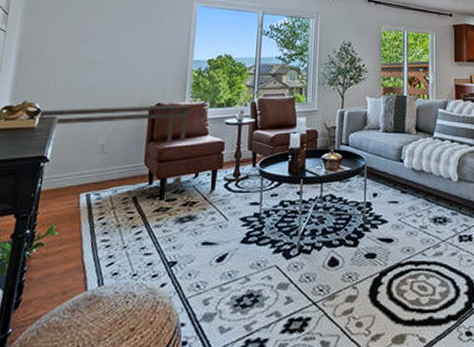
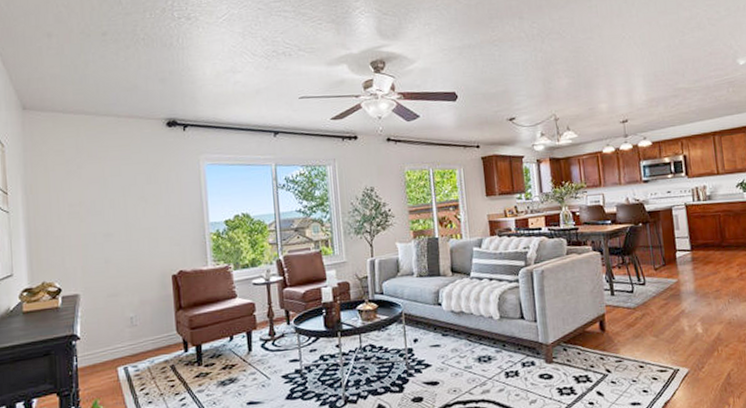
console table: present [38,104,191,189] -> none [59,269,218,355]

